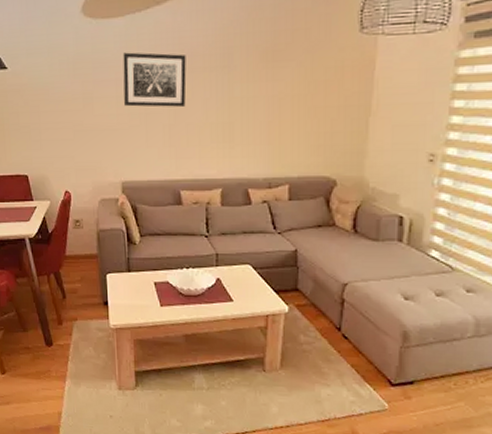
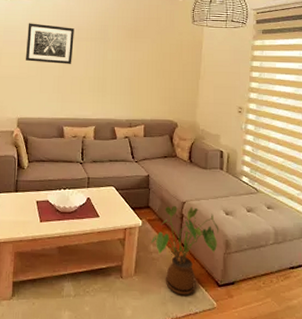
house plant: none [301,287,395,394] -> present [151,205,219,296]

